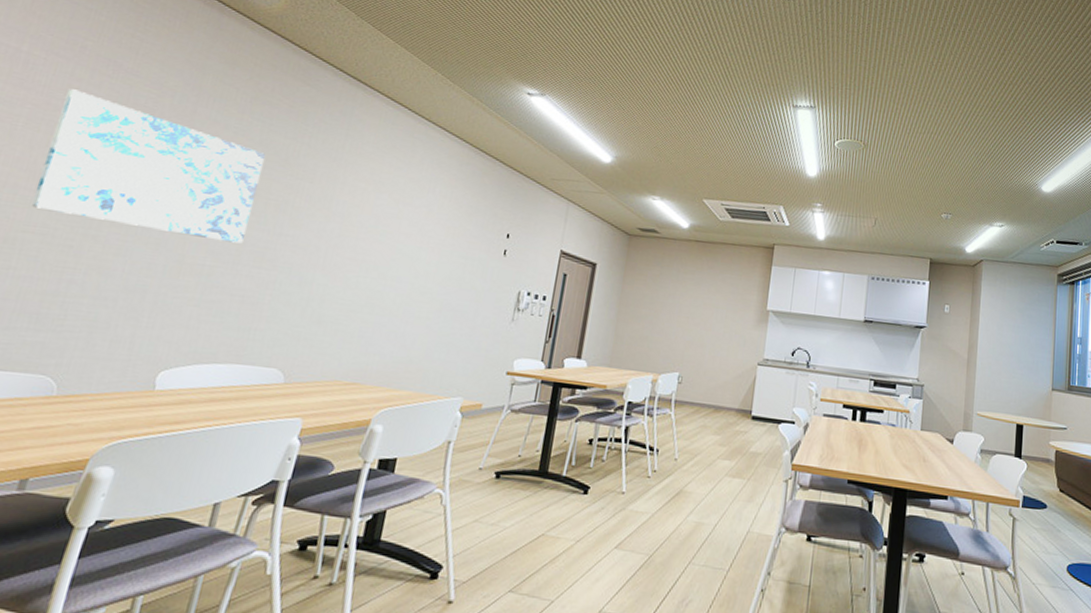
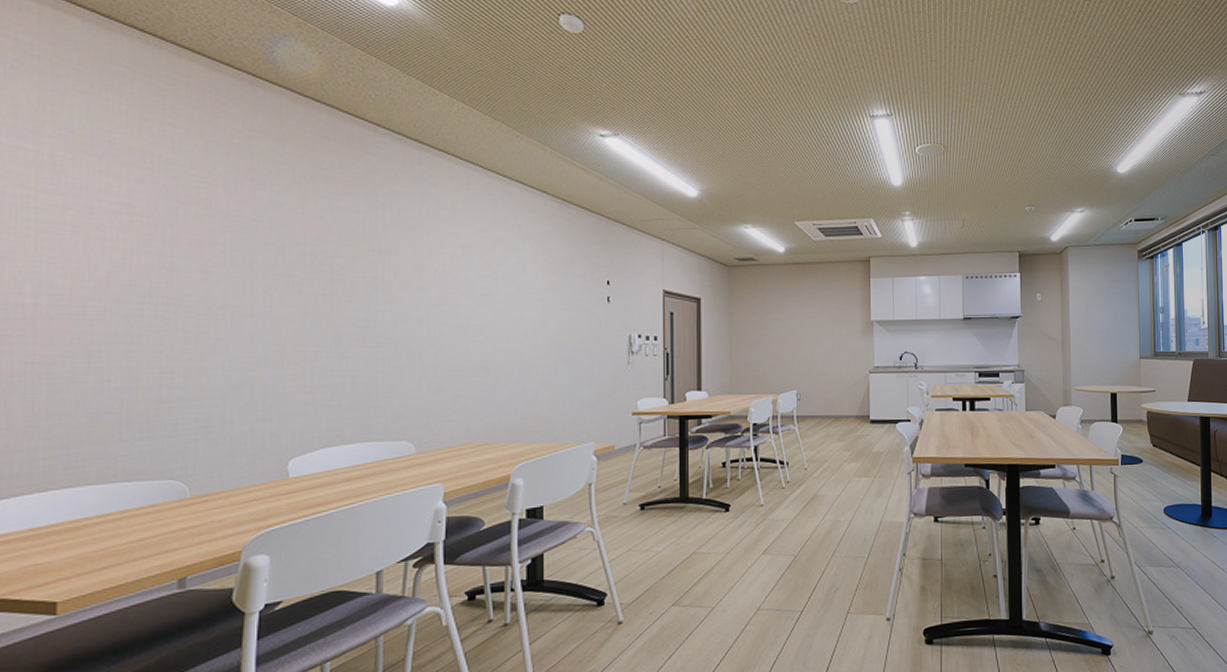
wall art: present [31,89,266,244] -> none [105,188,342,326]

